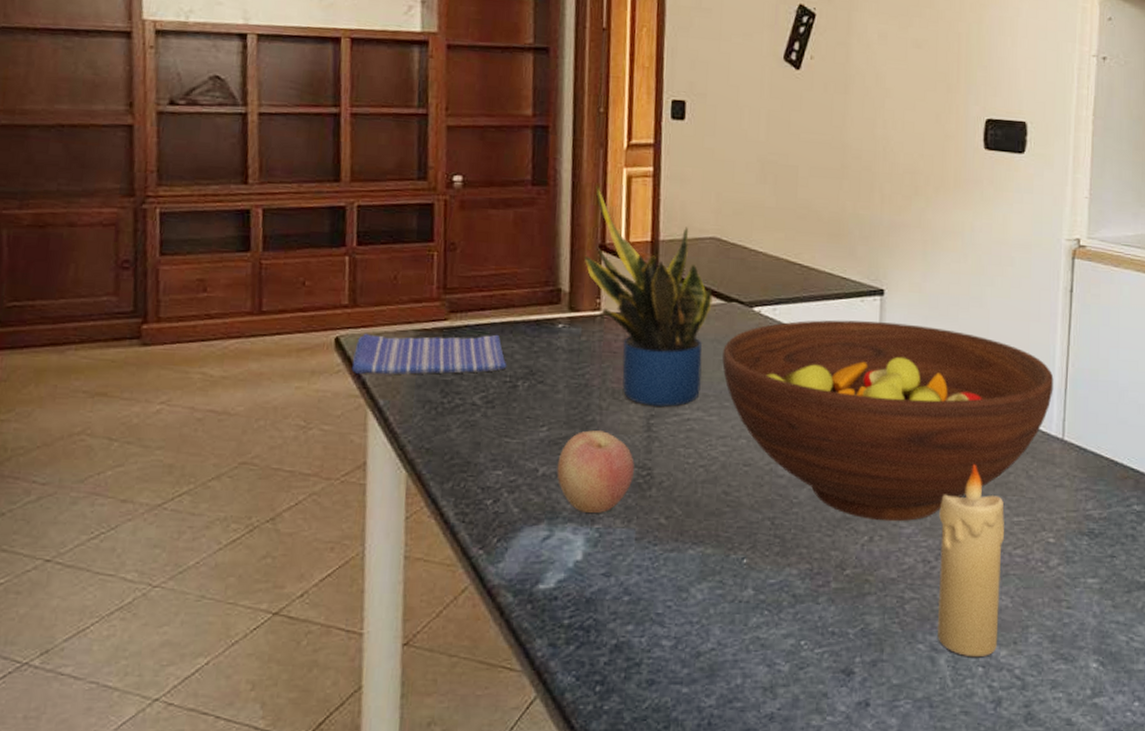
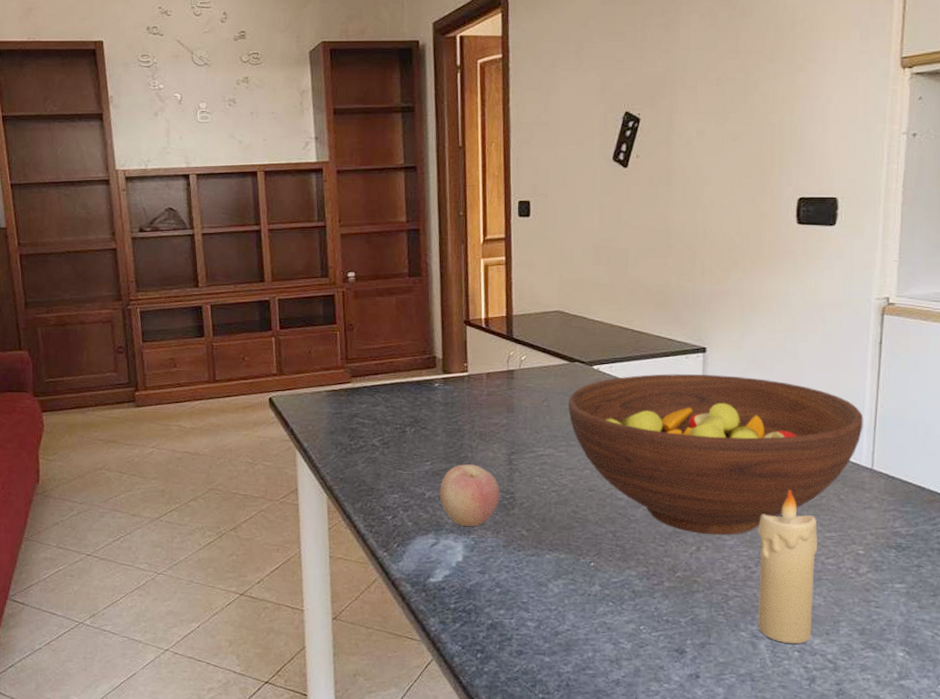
dish towel: present [351,333,507,375] -> none [282,392,397,425]
potted plant: present [584,186,714,408] -> none [452,274,559,446]

